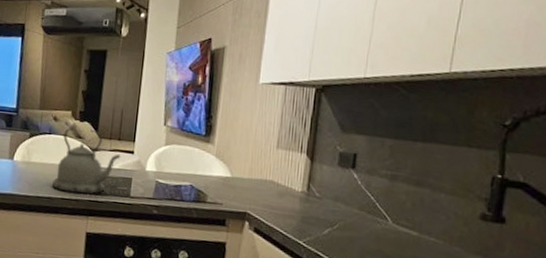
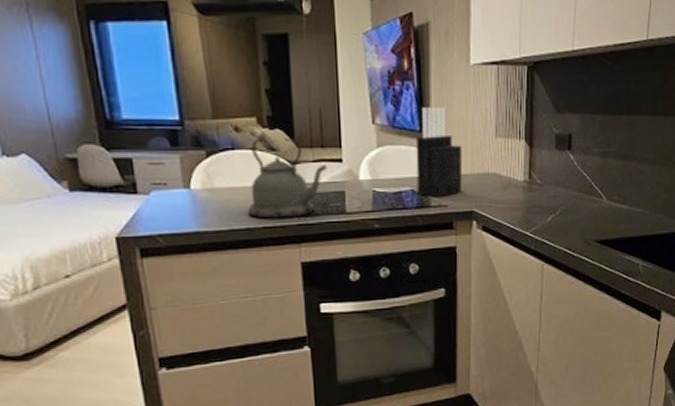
knife block: none [195,116,243,196] -> present [415,107,463,198]

